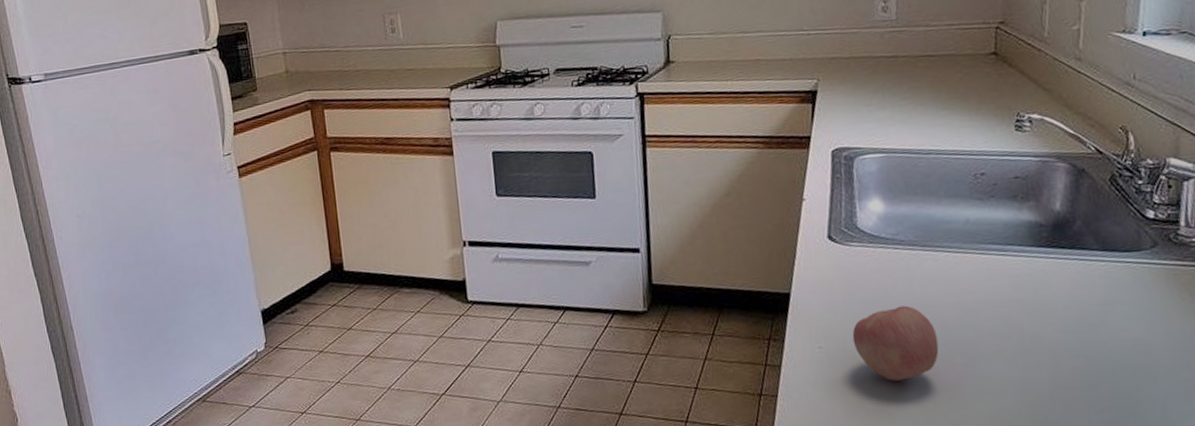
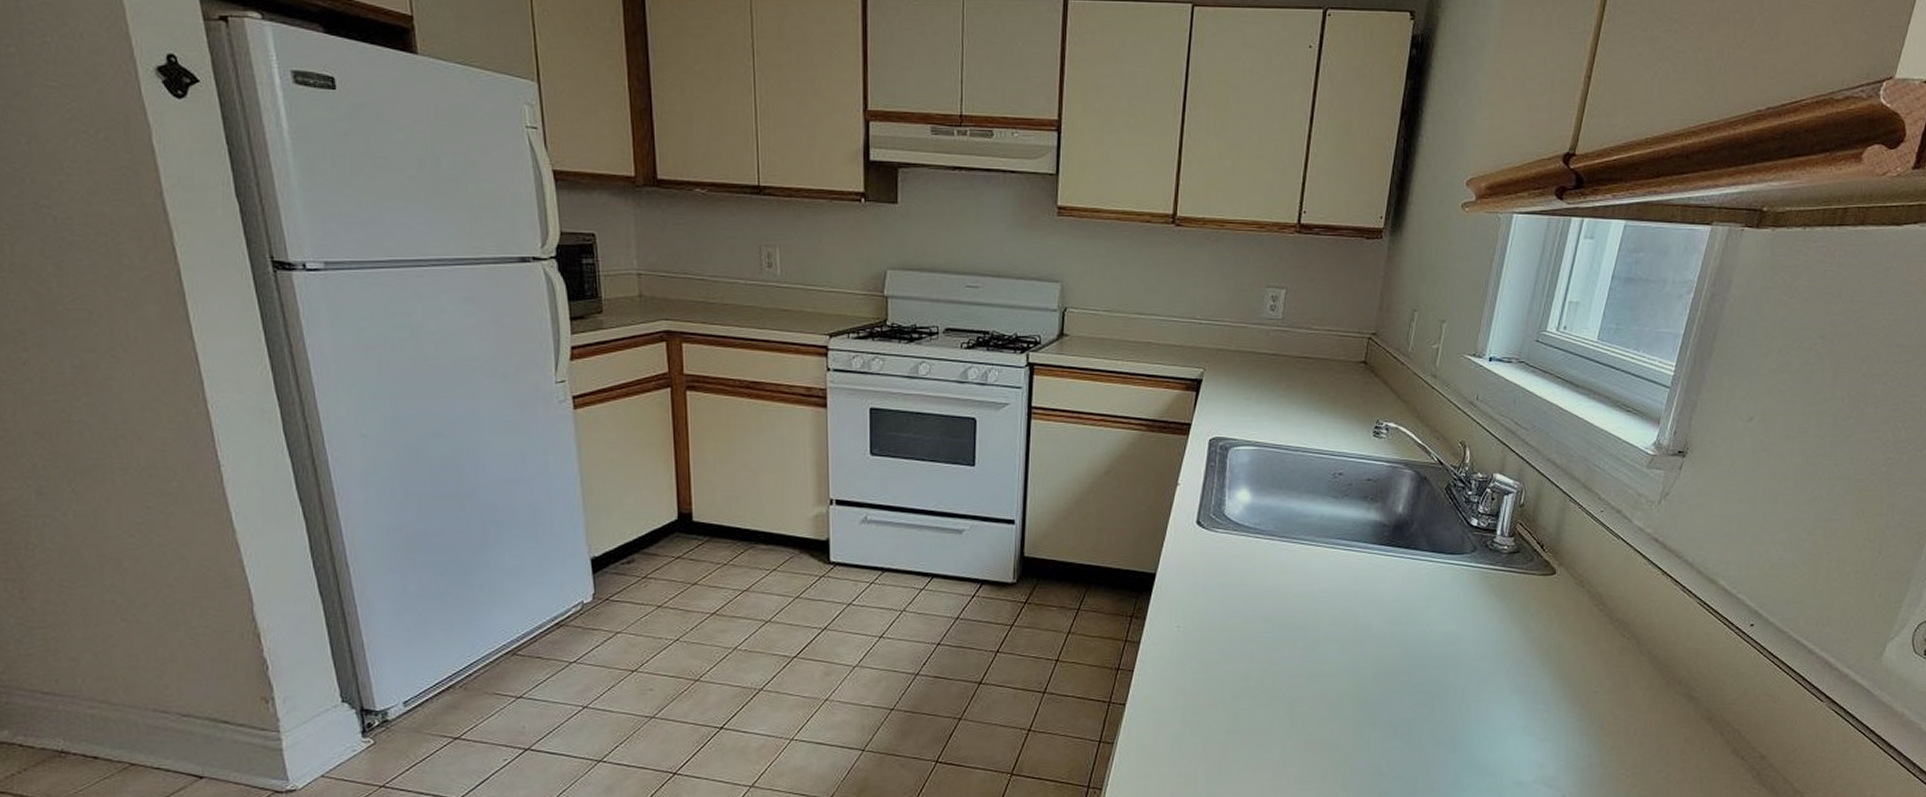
apple: present [852,305,939,381] -> none [1208,591,1284,661]

